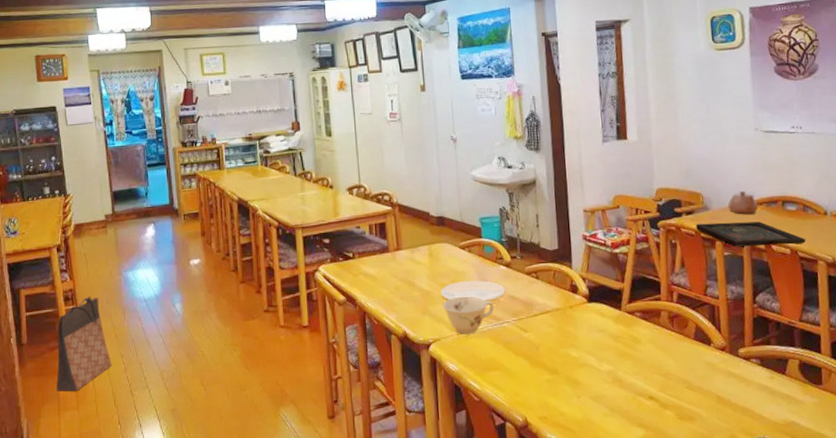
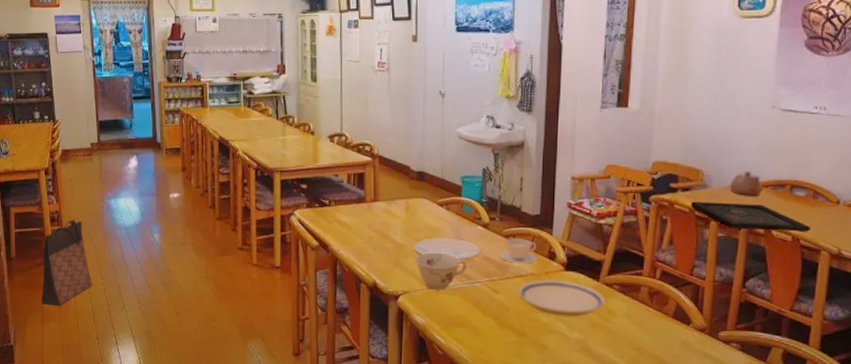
teacup: none [524,274,561,300] -> present [500,238,538,264]
plate: none [545,312,630,348] -> present [518,279,606,316]

